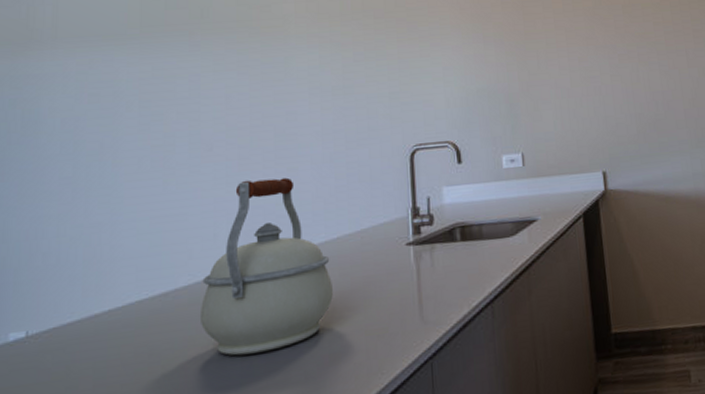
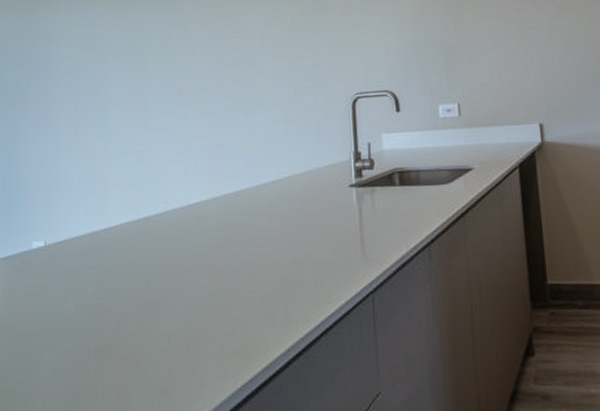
kettle: present [199,177,333,356] -> none [175,120,285,276]

